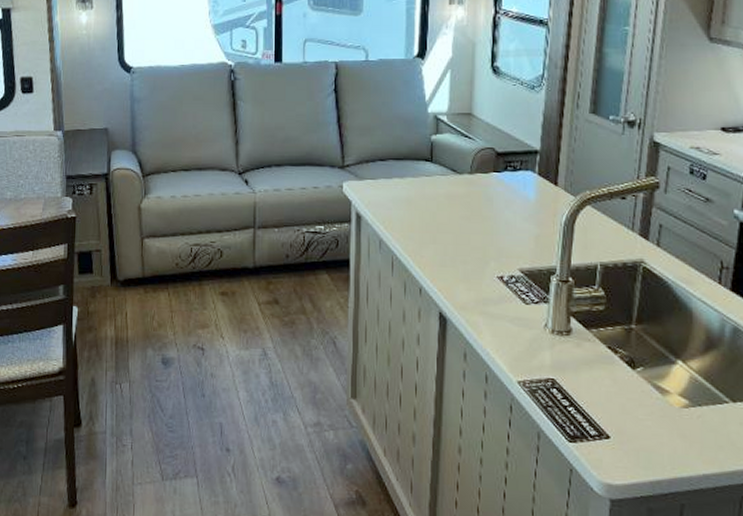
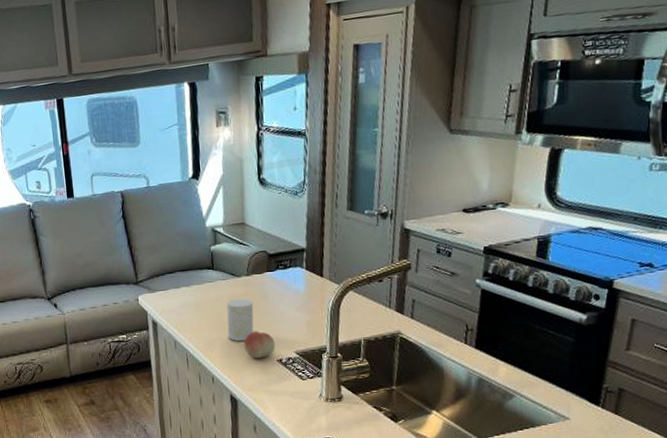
cup: none [442,199,475,250] -> present [226,298,254,342]
fruit: none [461,239,497,272] -> present [244,331,276,358]

